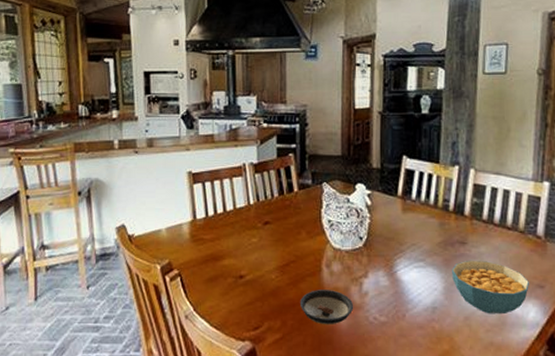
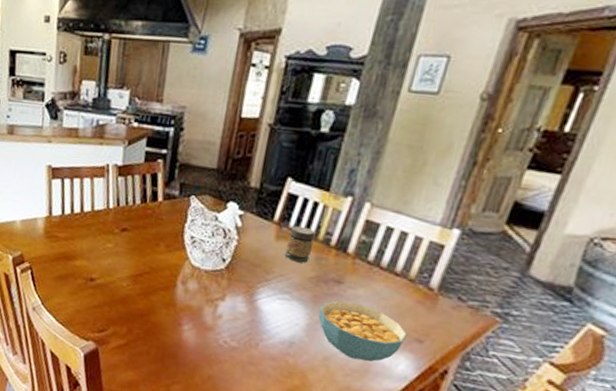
saucer: present [300,290,354,325] -> none [149,304,205,341]
jar: none [413,197,435,230] -> present [285,226,316,263]

